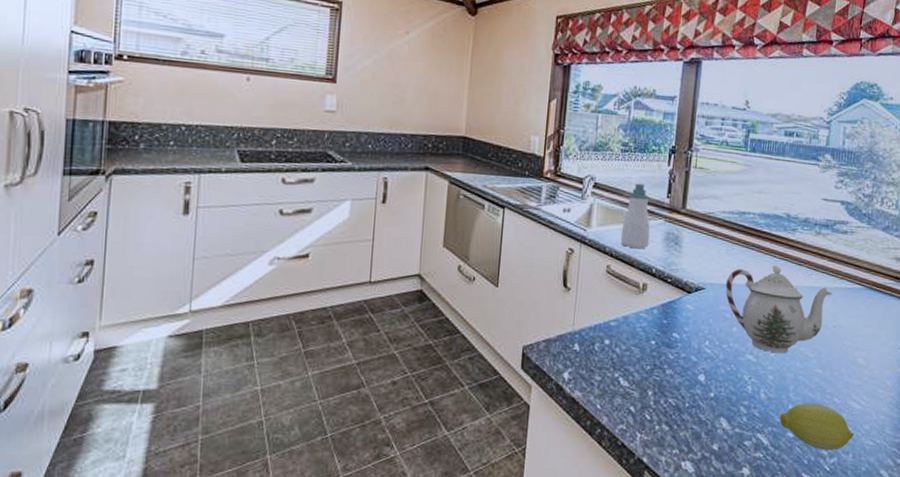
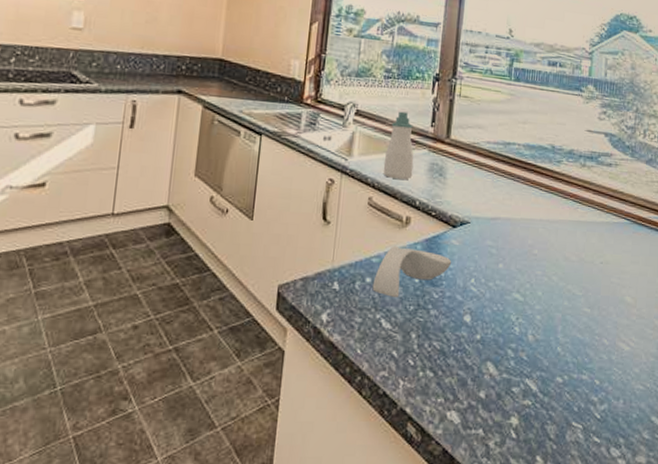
spoon rest: none [610,310,687,359] -> present [372,245,452,298]
teapot: present [725,265,833,354] -> none [491,198,599,292]
fruit: present [780,403,854,451] -> none [548,345,624,396]

